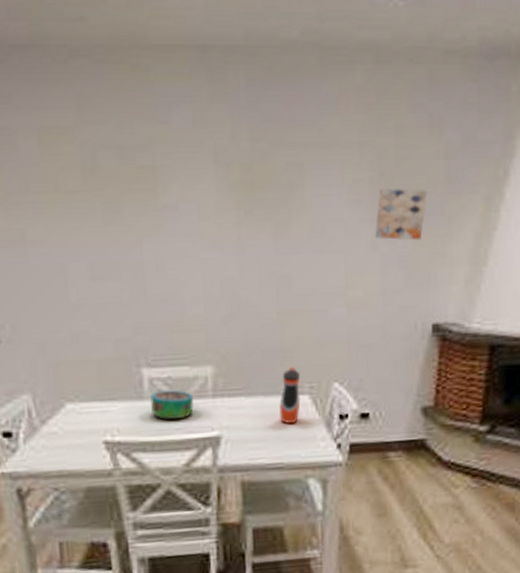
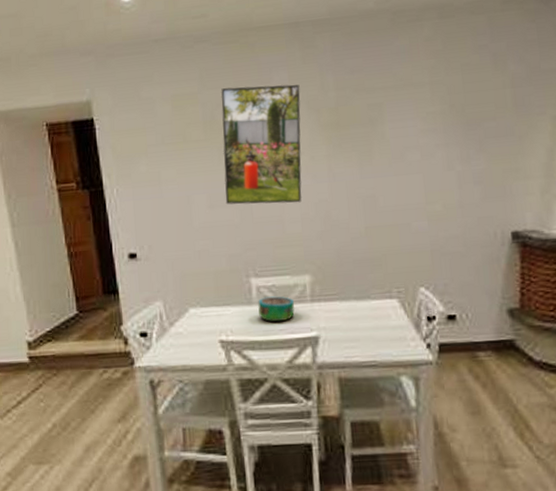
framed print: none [105,124,207,280] -> present [221,84,302,205]
water bottle: present [279,366,301,424] -> none [370,273,390,325]
wall art: present [375,188,427,240] -> none [449,115,497,160]

